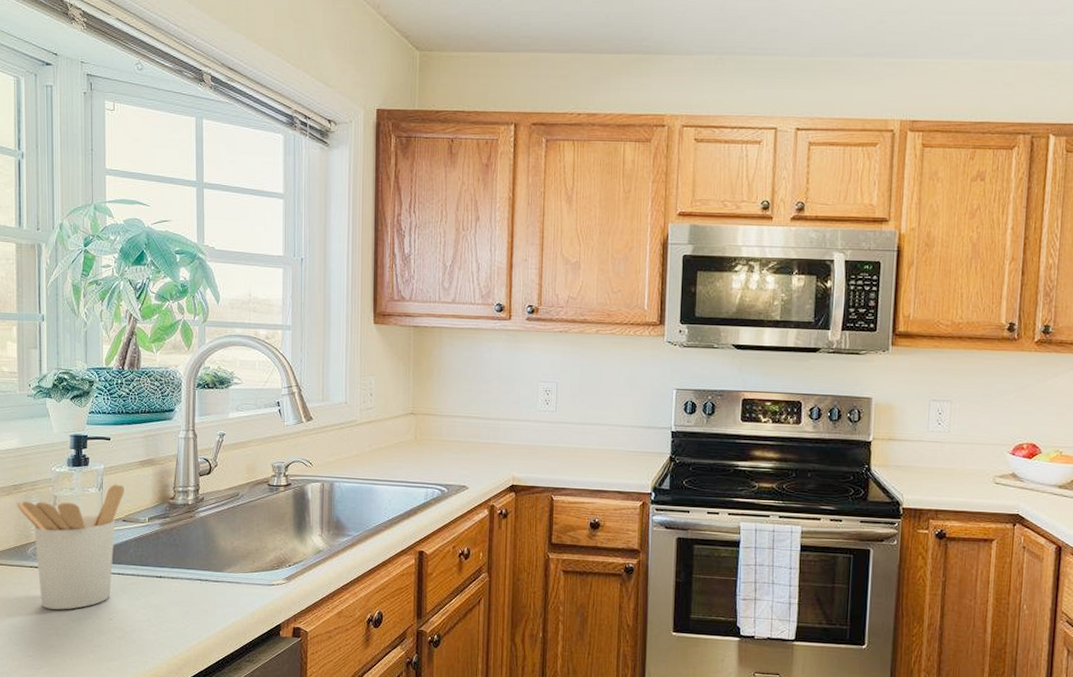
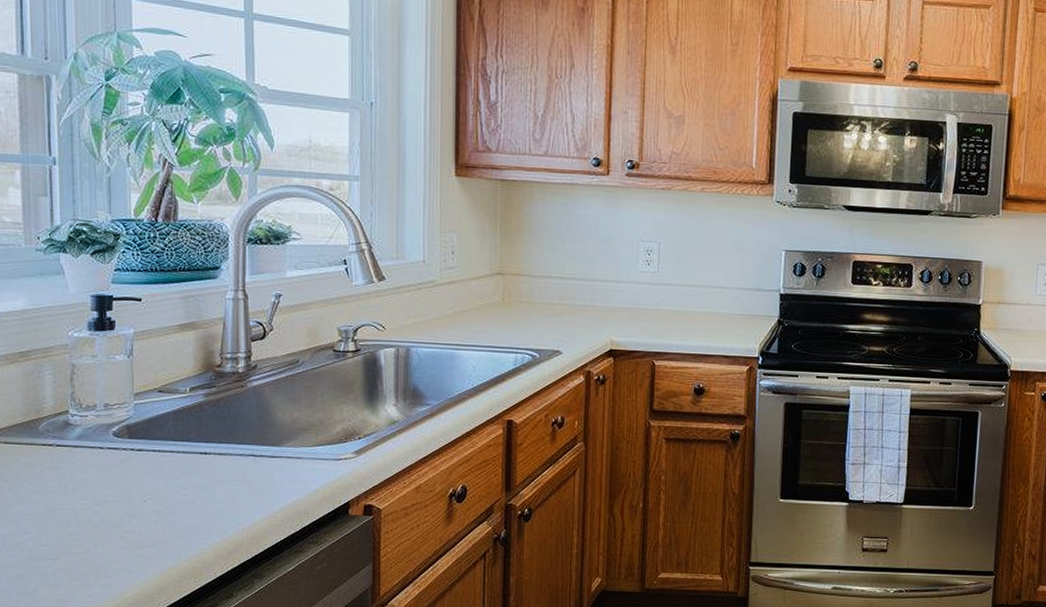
utensil holder: present [16,484,124,610] -> none [23,350,160,493]

